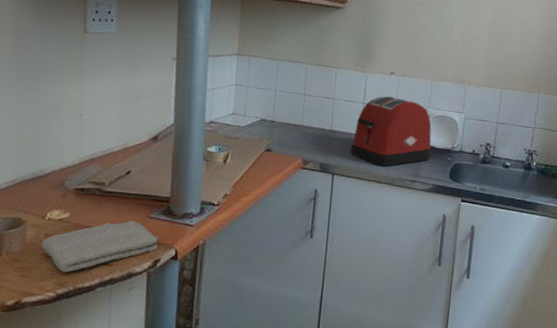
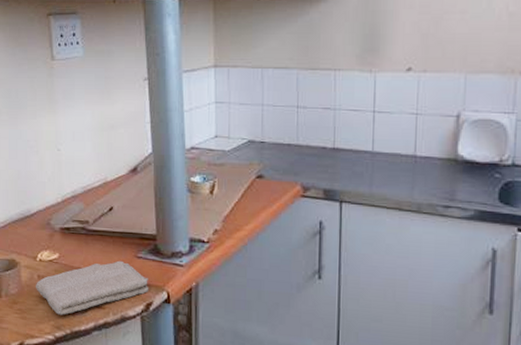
toaster: present [350,96,432,167] -> none [361,100,471,190]

